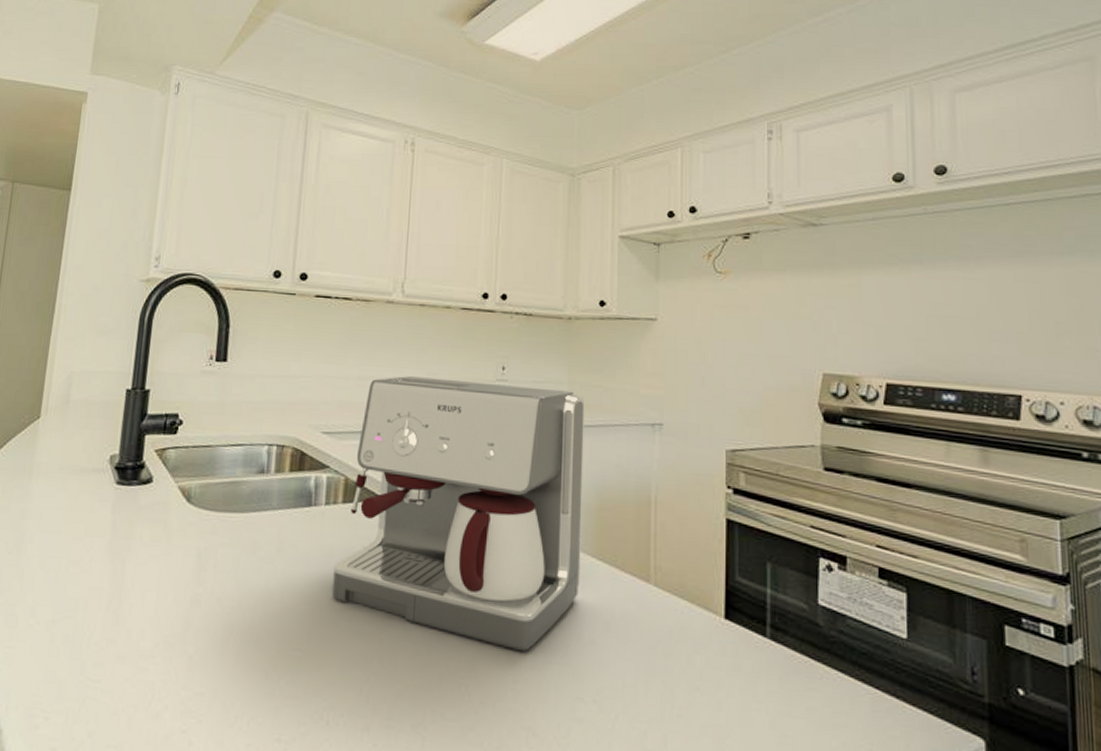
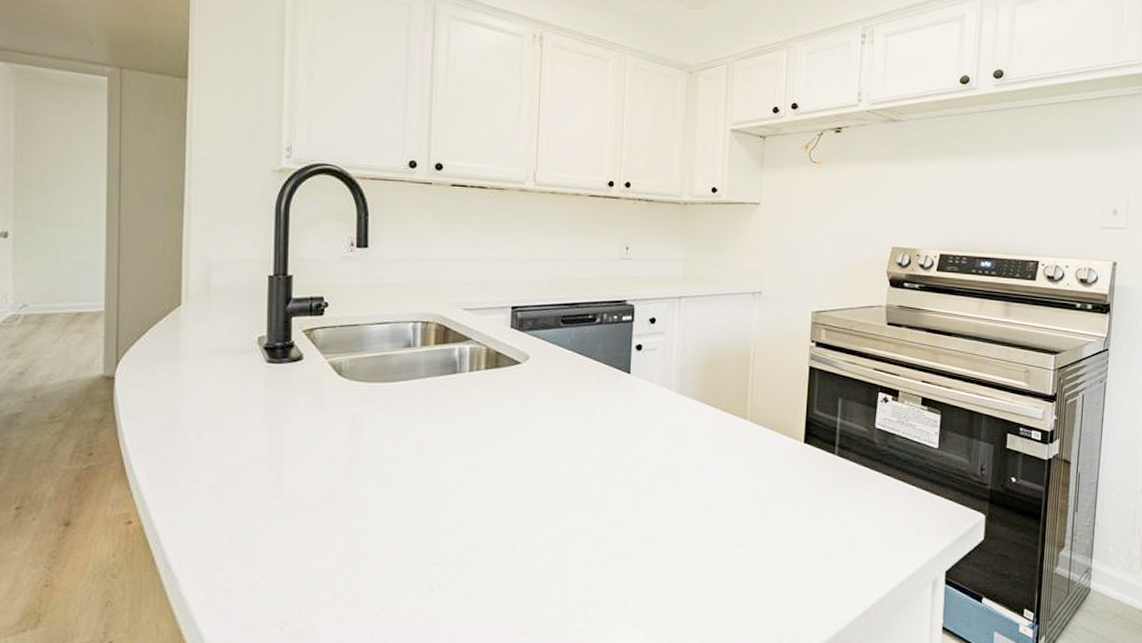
coffee maker: present [332,376,585,652] -> none [479,257,697,479]

